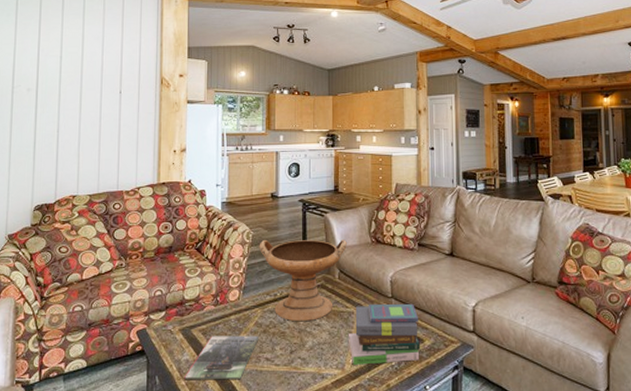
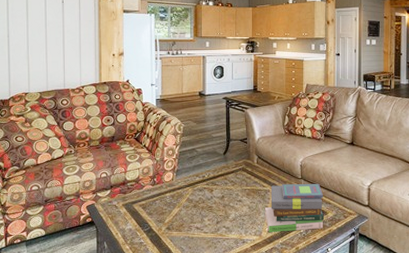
magazine: present [184,335,259,380] -> none [128,209,191,245]
decorative bowl: present [259,240,347,322] -> none [189,131,264,198]

